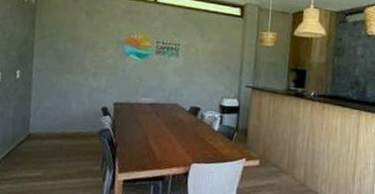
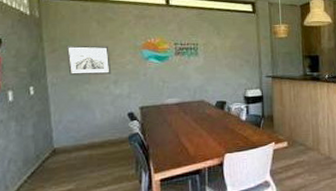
wall art: none [53,34,94,67] -> present [66,45,111,76]

